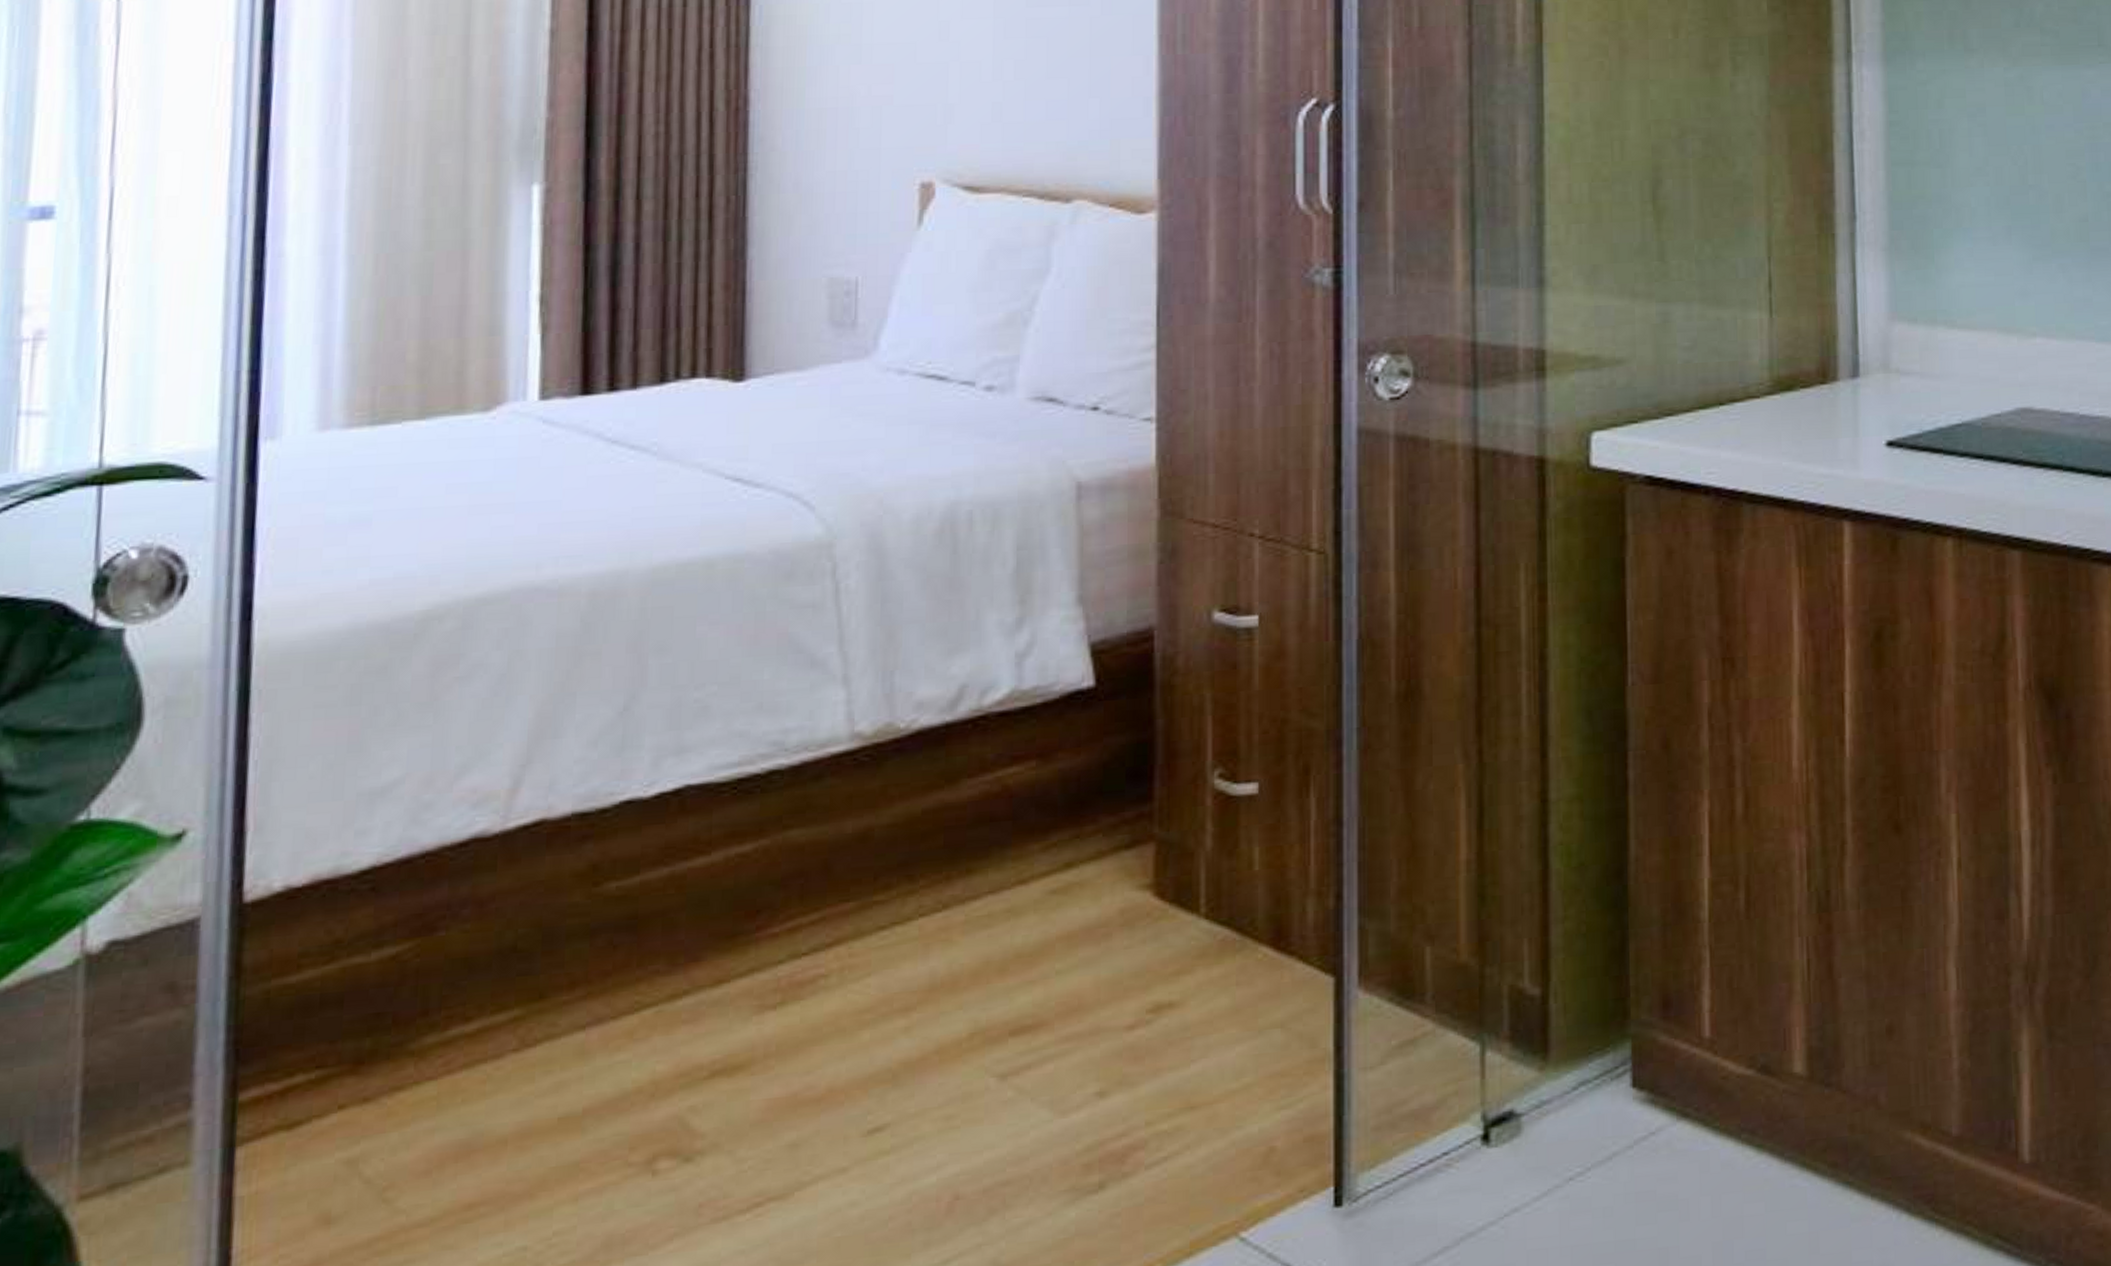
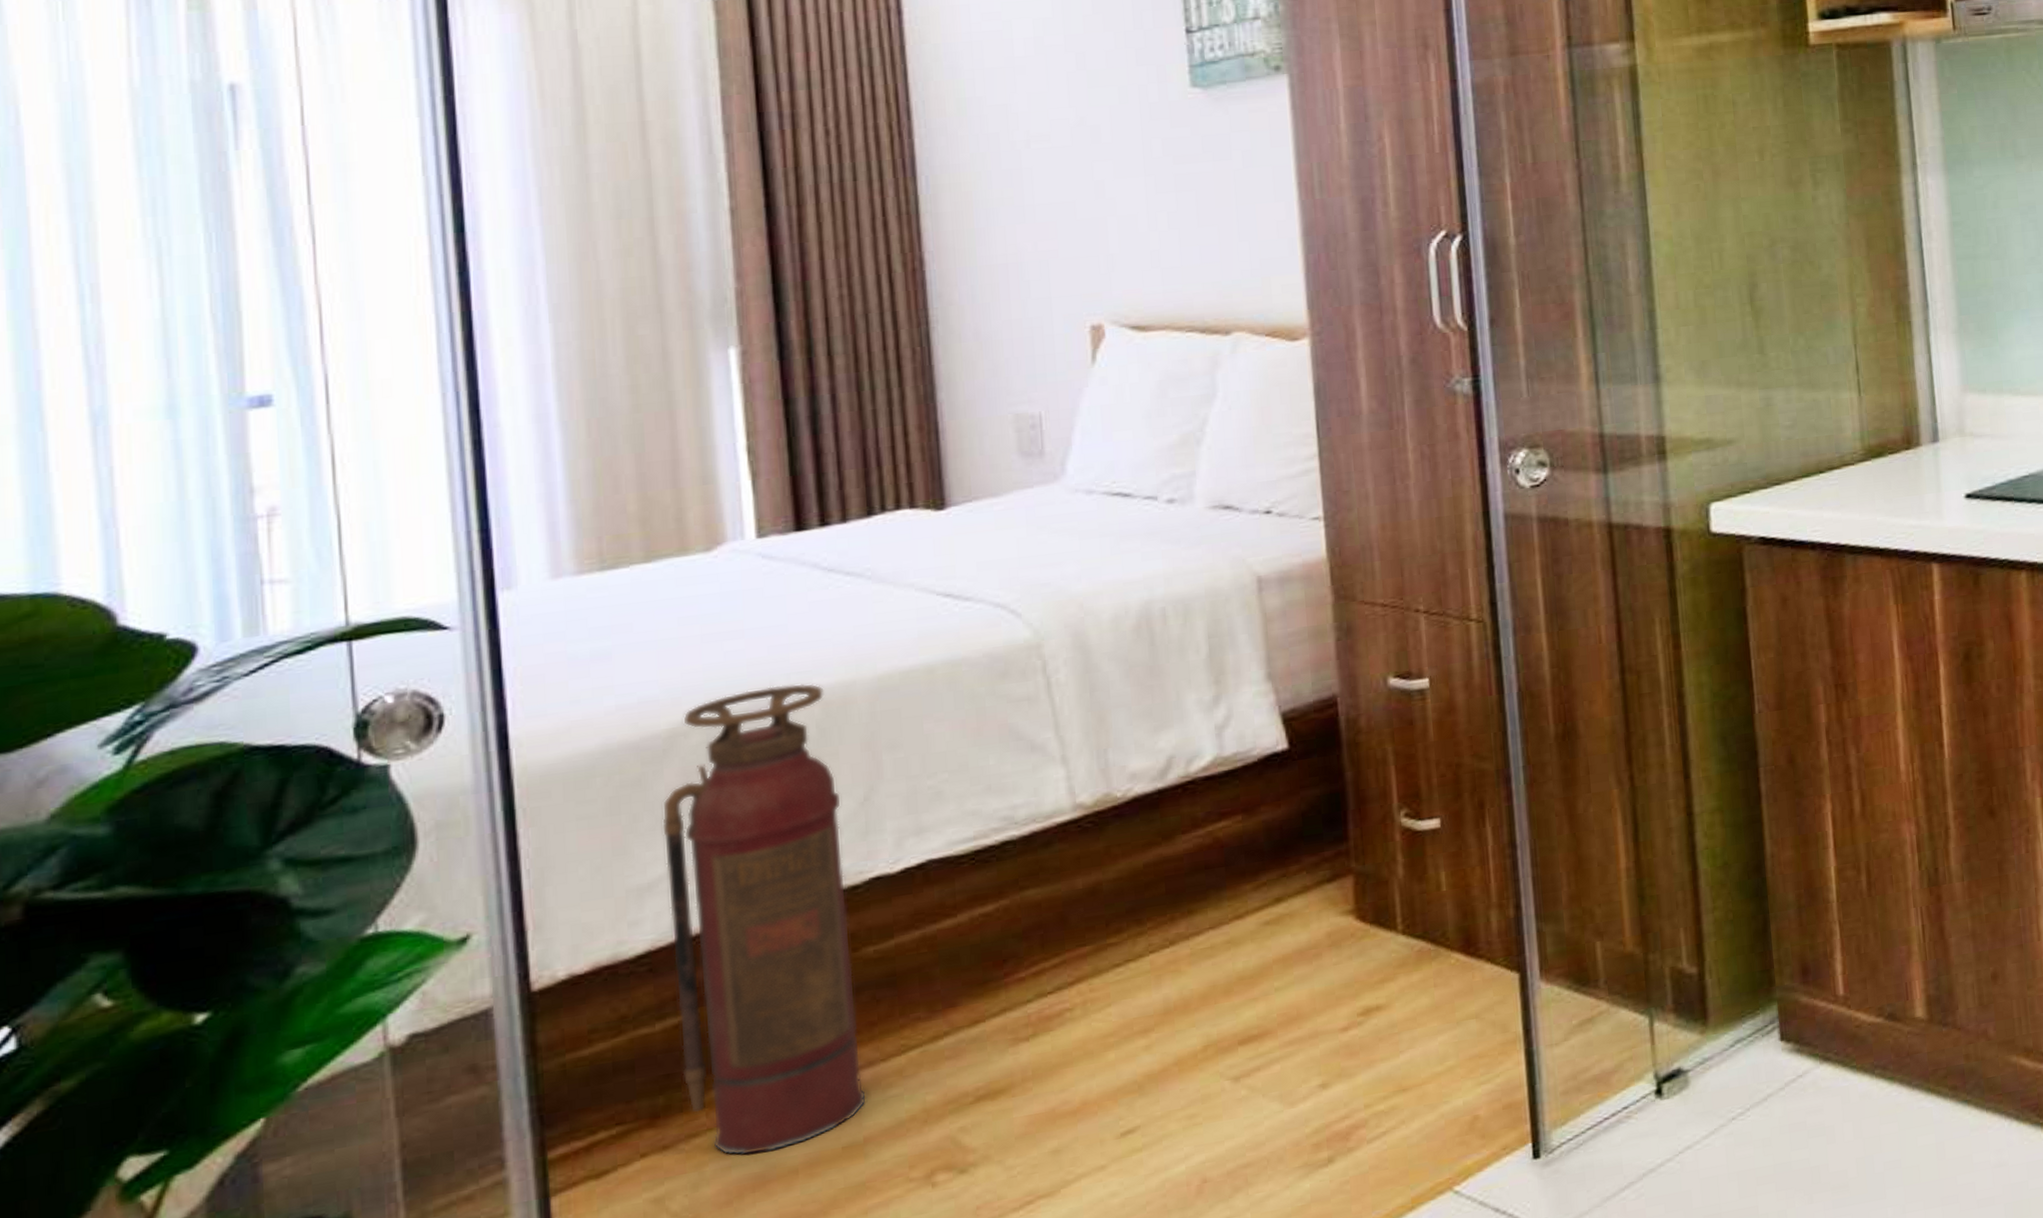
fire extinguisher: none [393,568,600,1118] -> present [661,683,867,1156]

